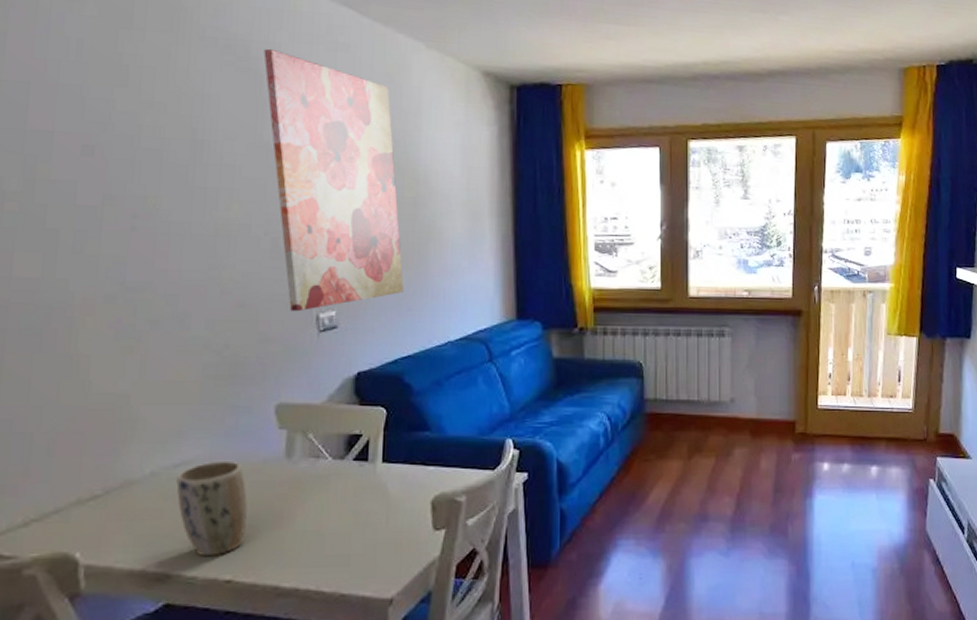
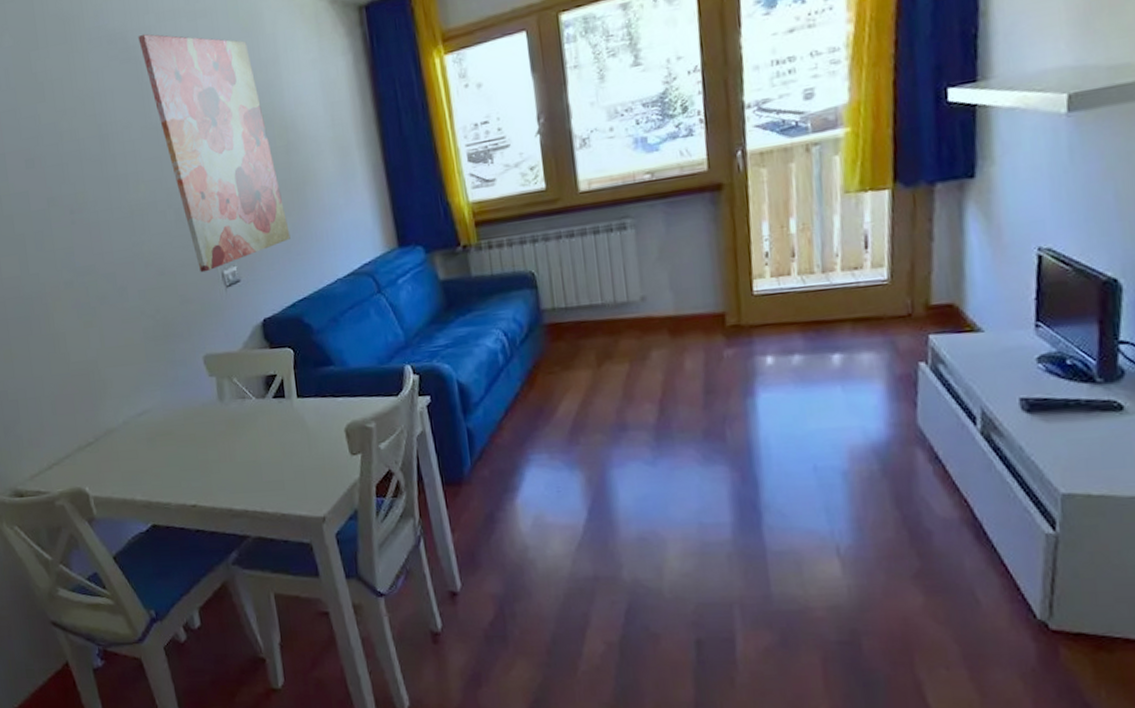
plant pot: present [176,460,247,557] -> none [142,407,200,487]

